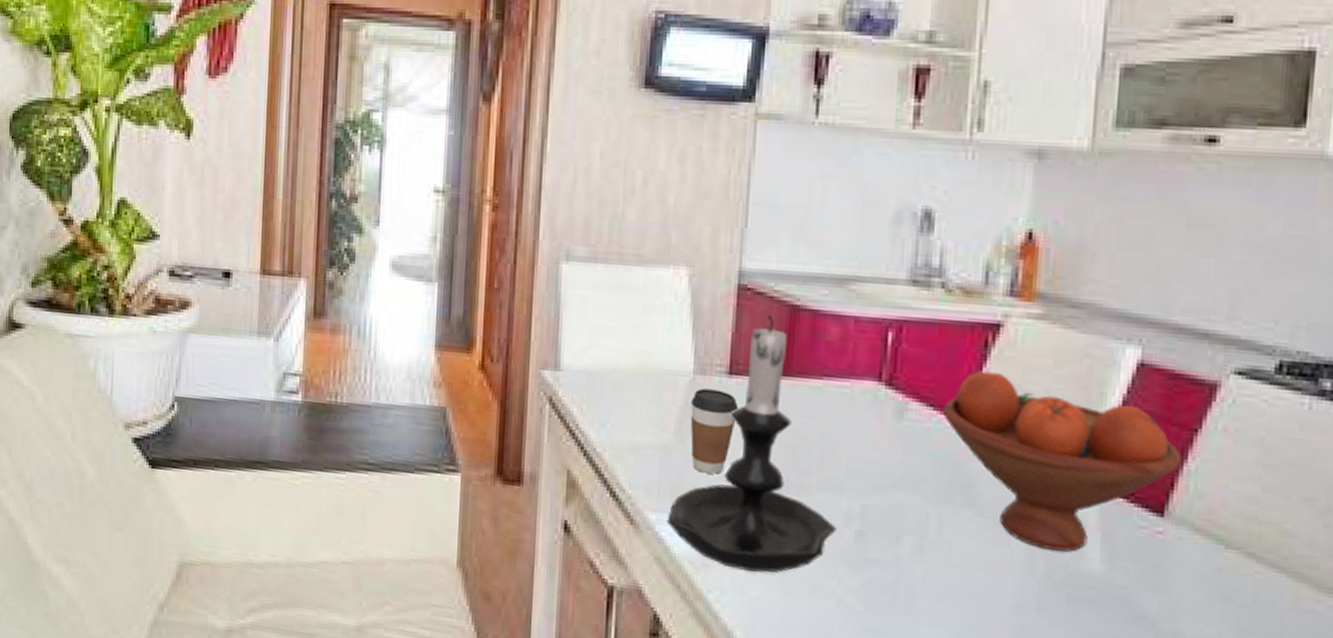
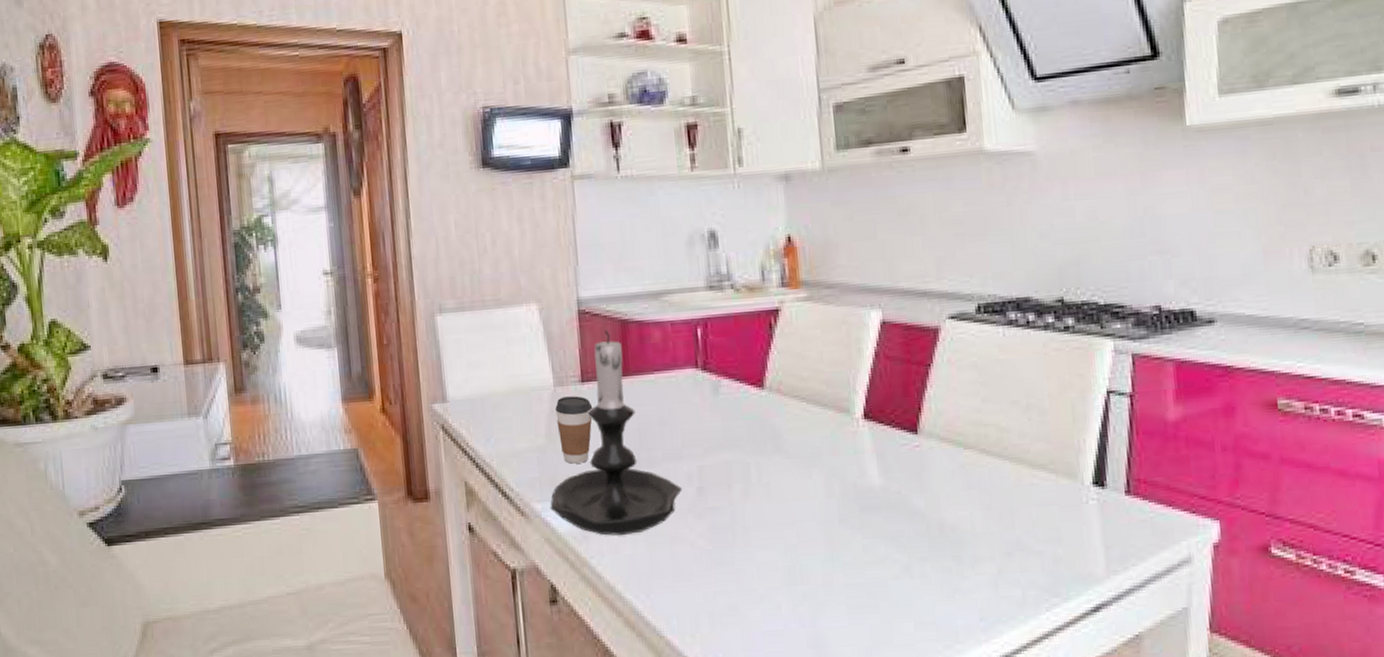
fruit bowl: present [943,370,1182,552] -> none [747,346,923,475]

